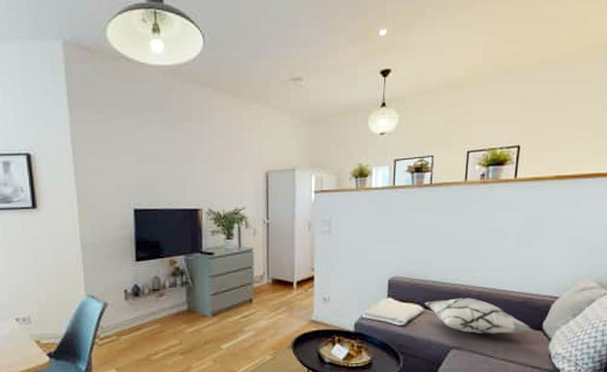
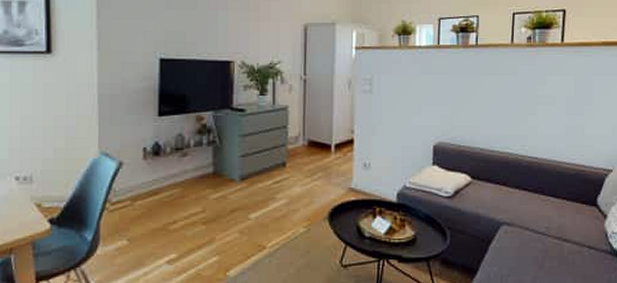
decorative pillow: present [424,298,533,334] -> none [472,168,588,209]

